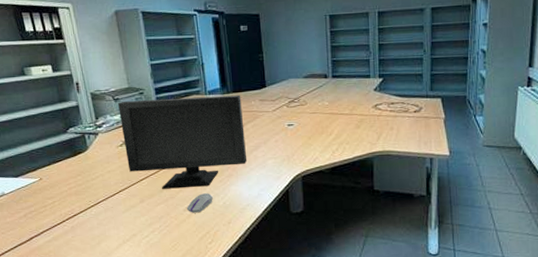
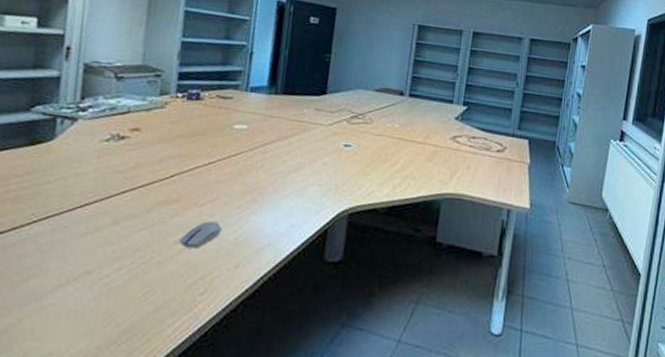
computer monitor: present [117,95,248,189] -> none [108,82,292,212]

